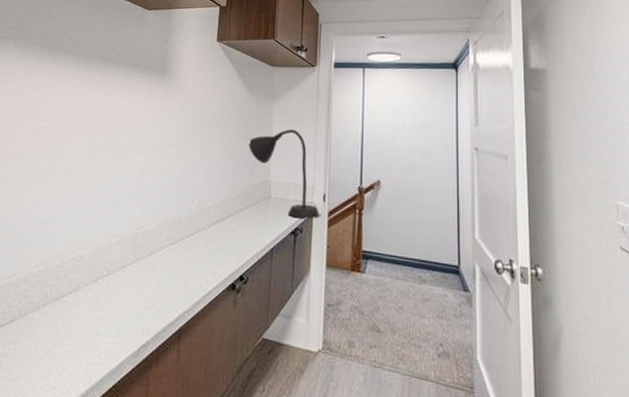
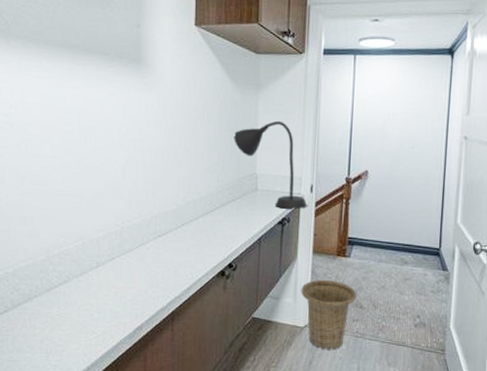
basket: none [314,297,373,382] -> present [301,280,357,350]

